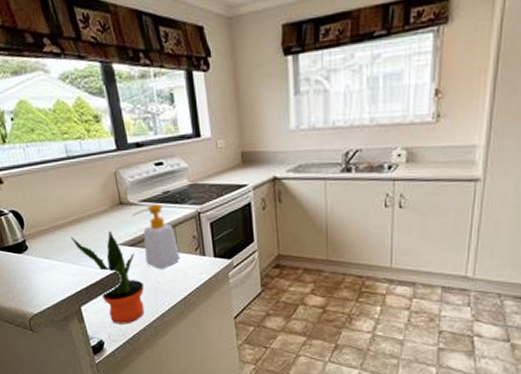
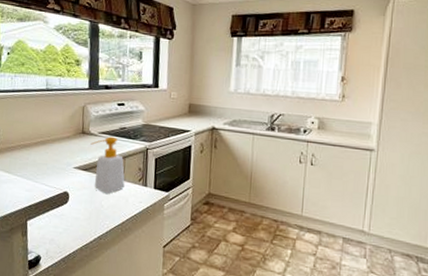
potted plant: present [70,230,145,324] -> none [32,154,88,242]

